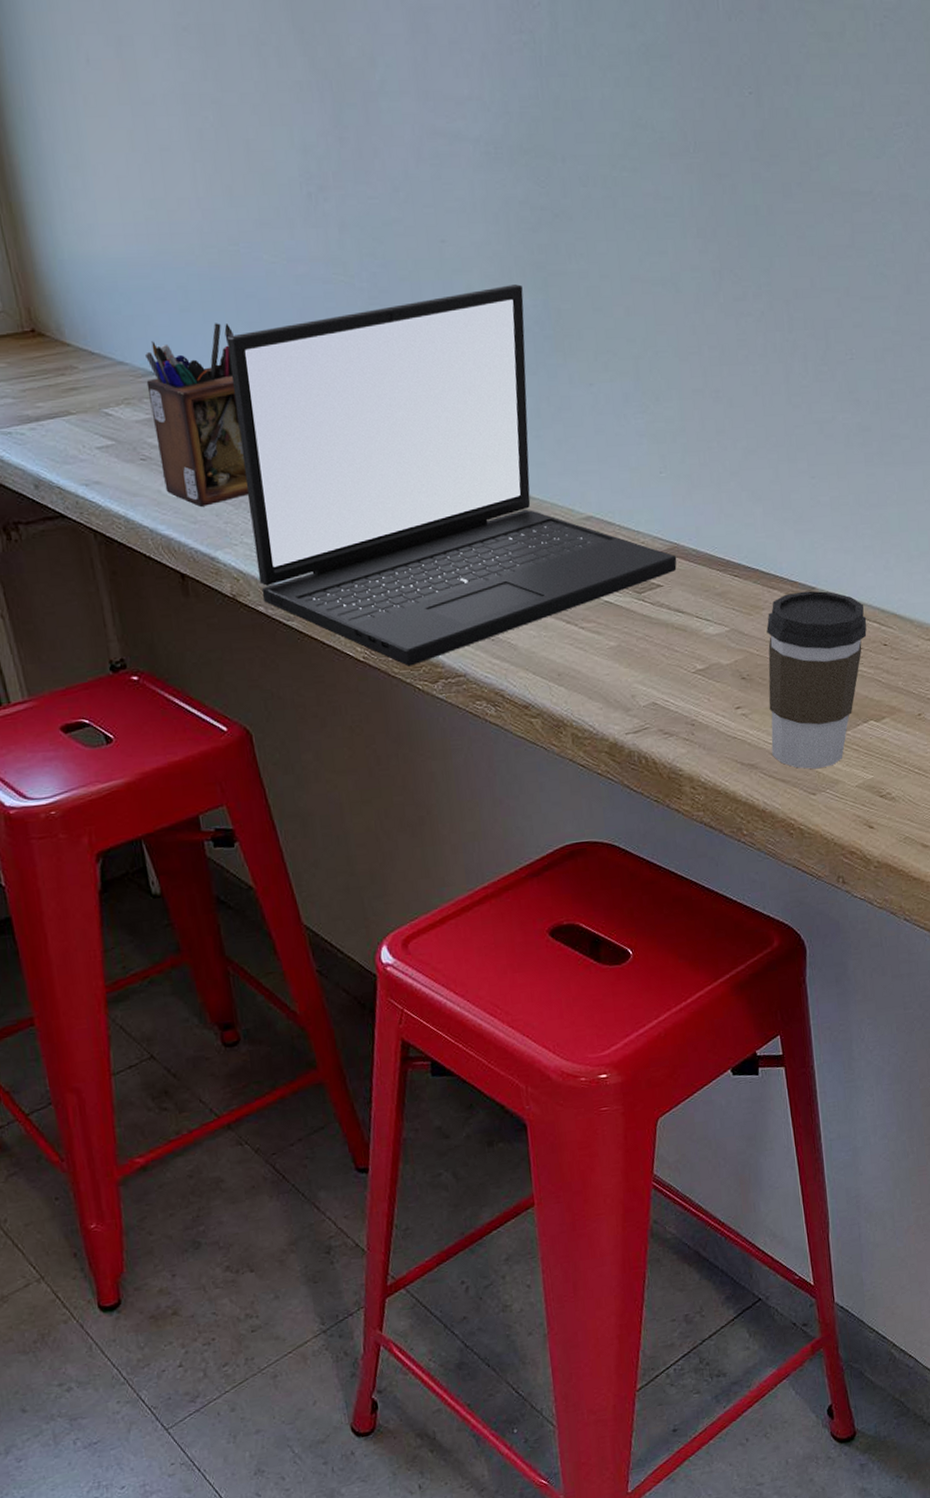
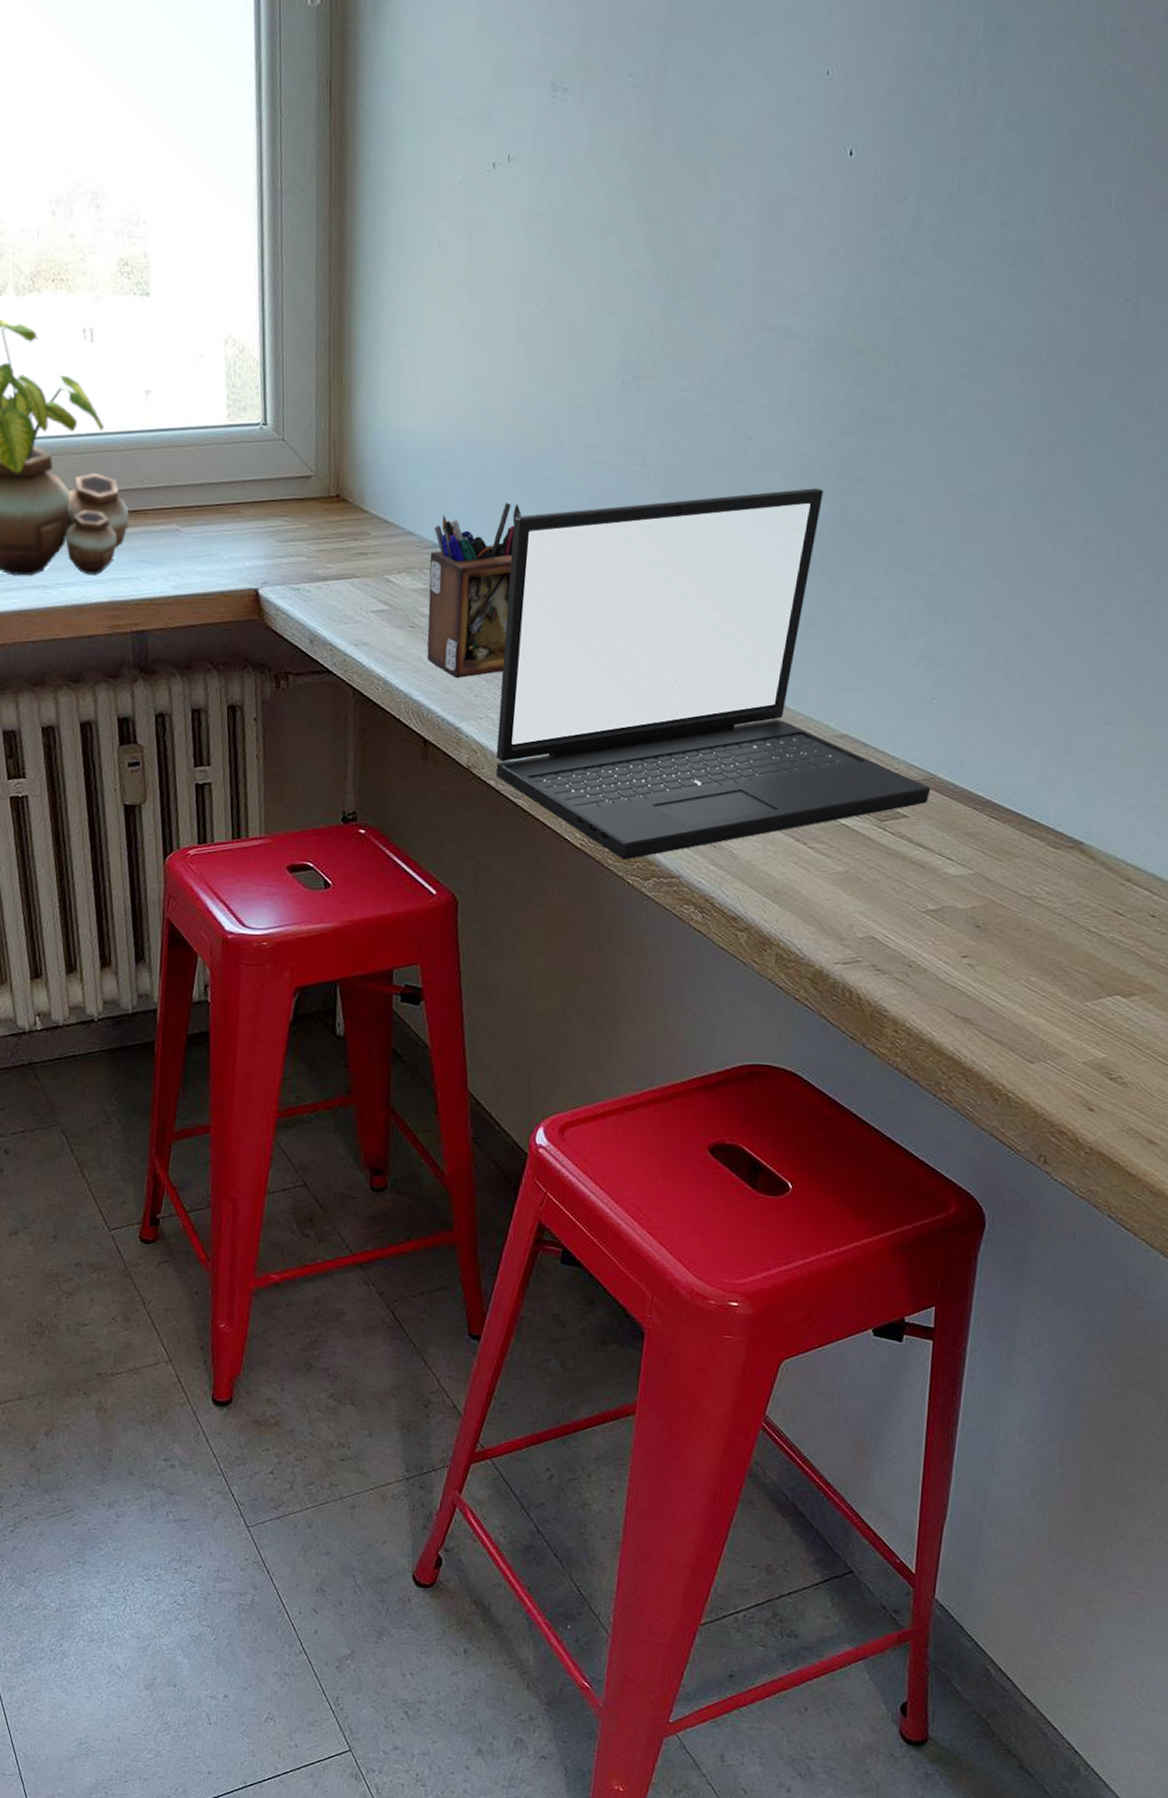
coffee cup: present [766,591,867,769] -> none [993,844,1137,1037]

